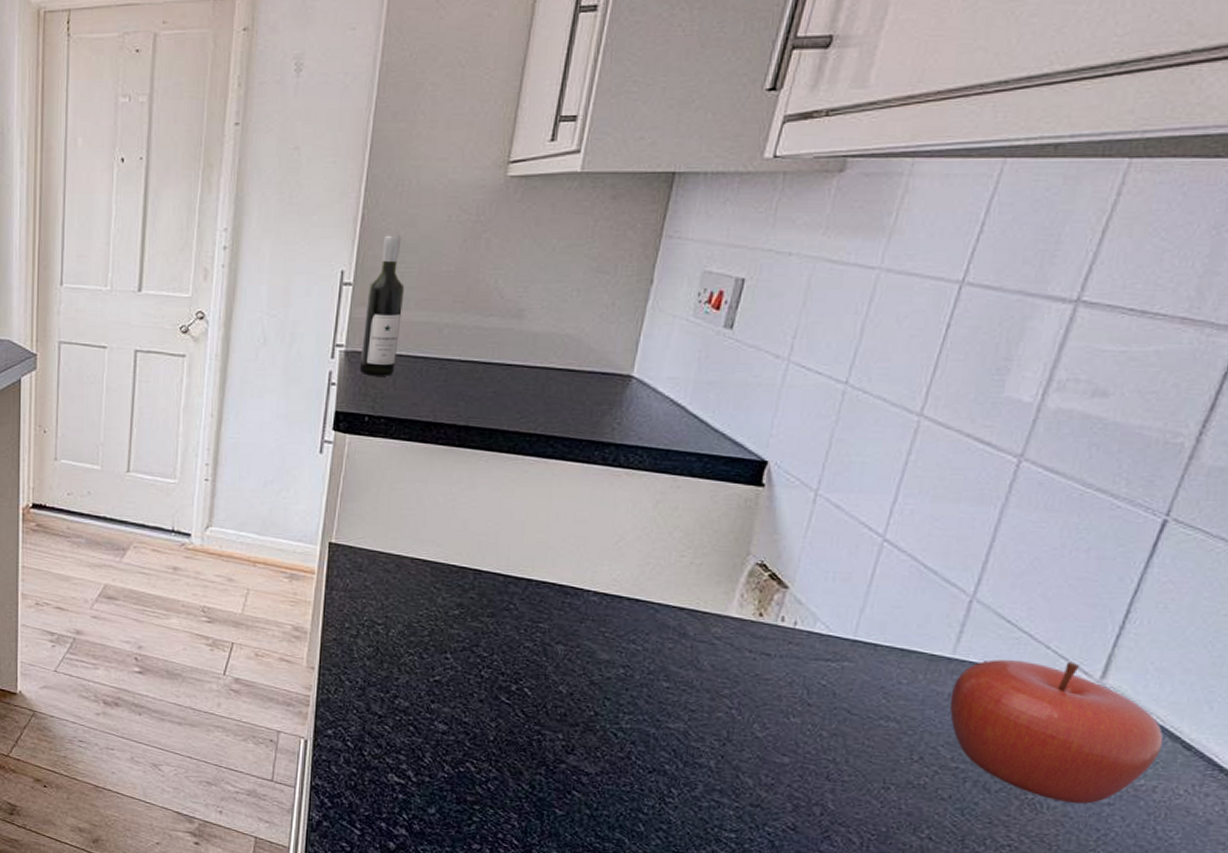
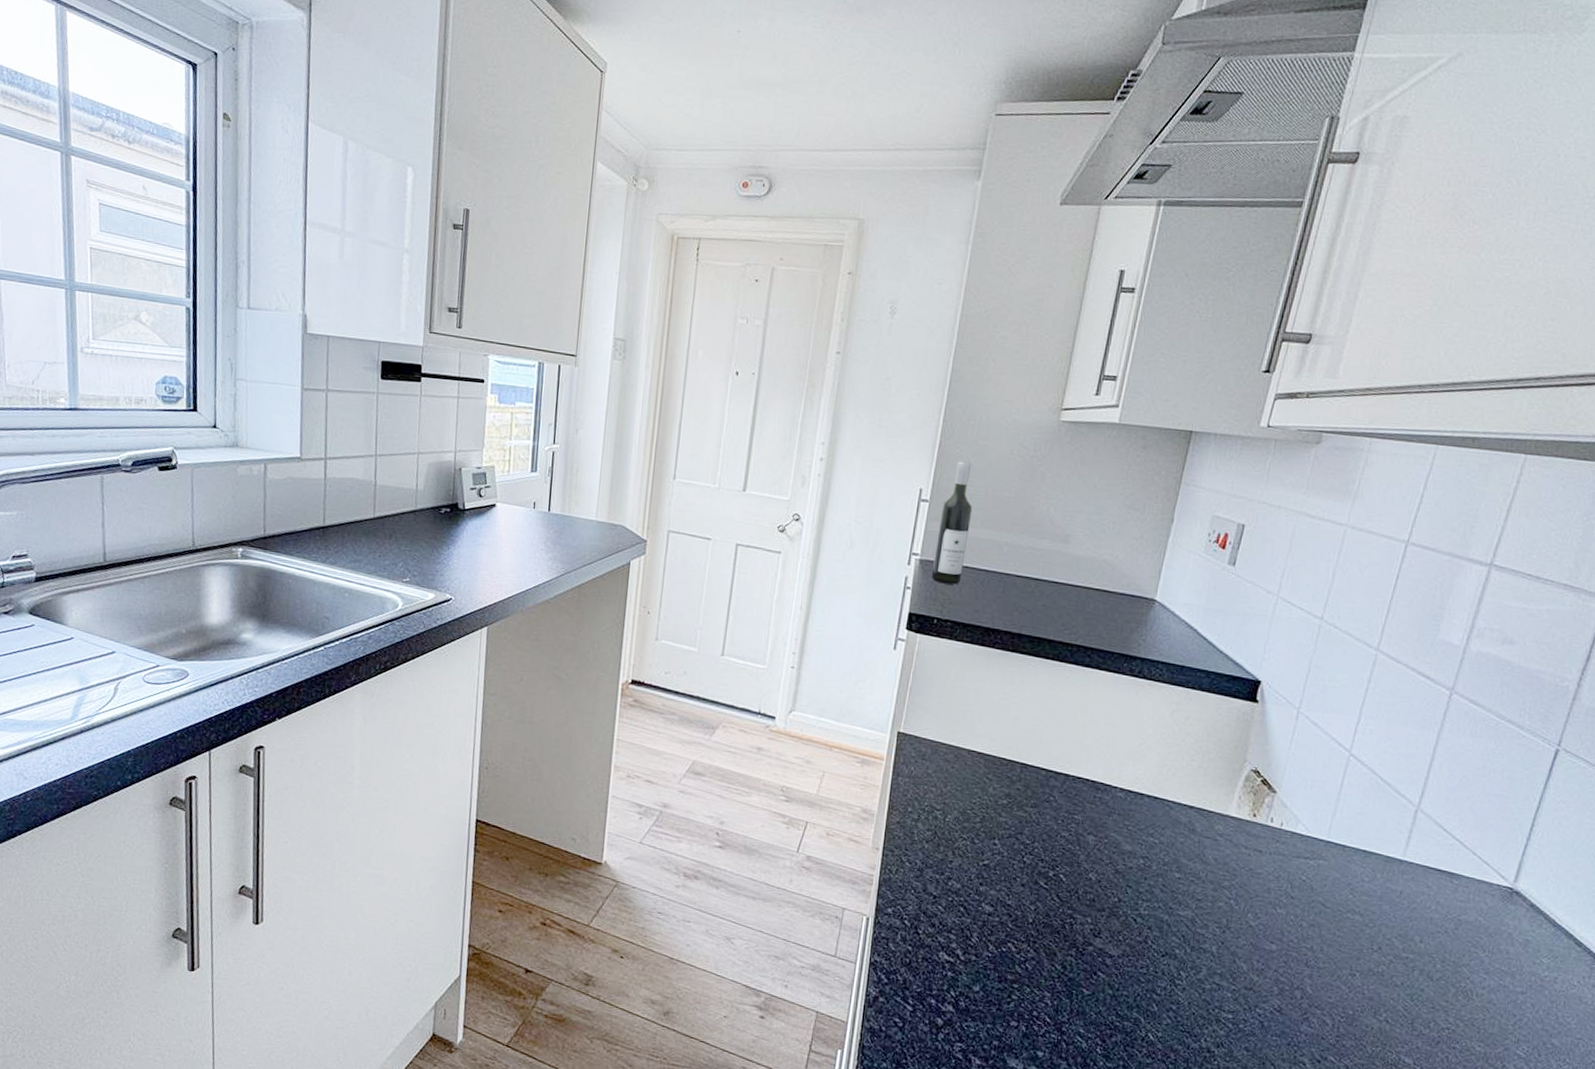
fruit: present [949,659,1164,804] -> none [1401,862,1561,992]

